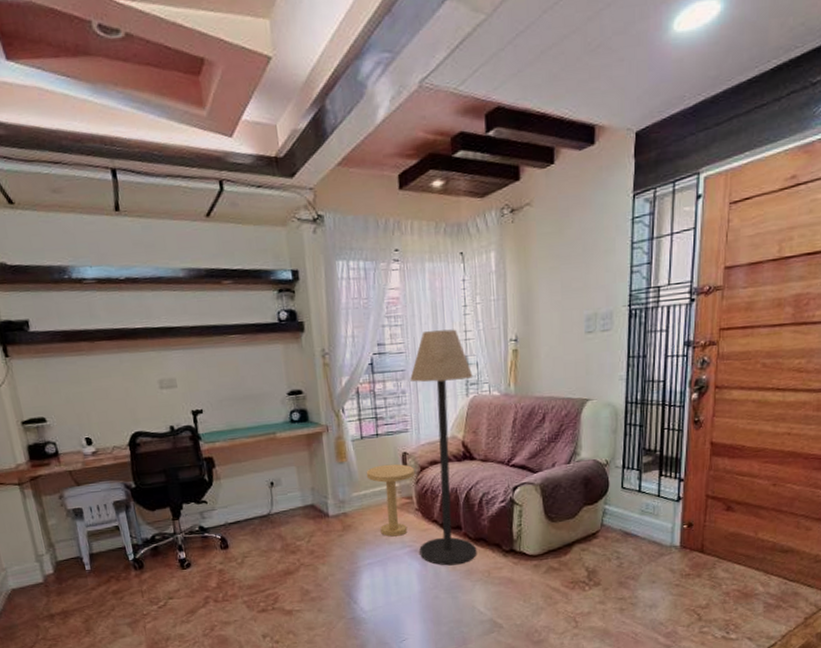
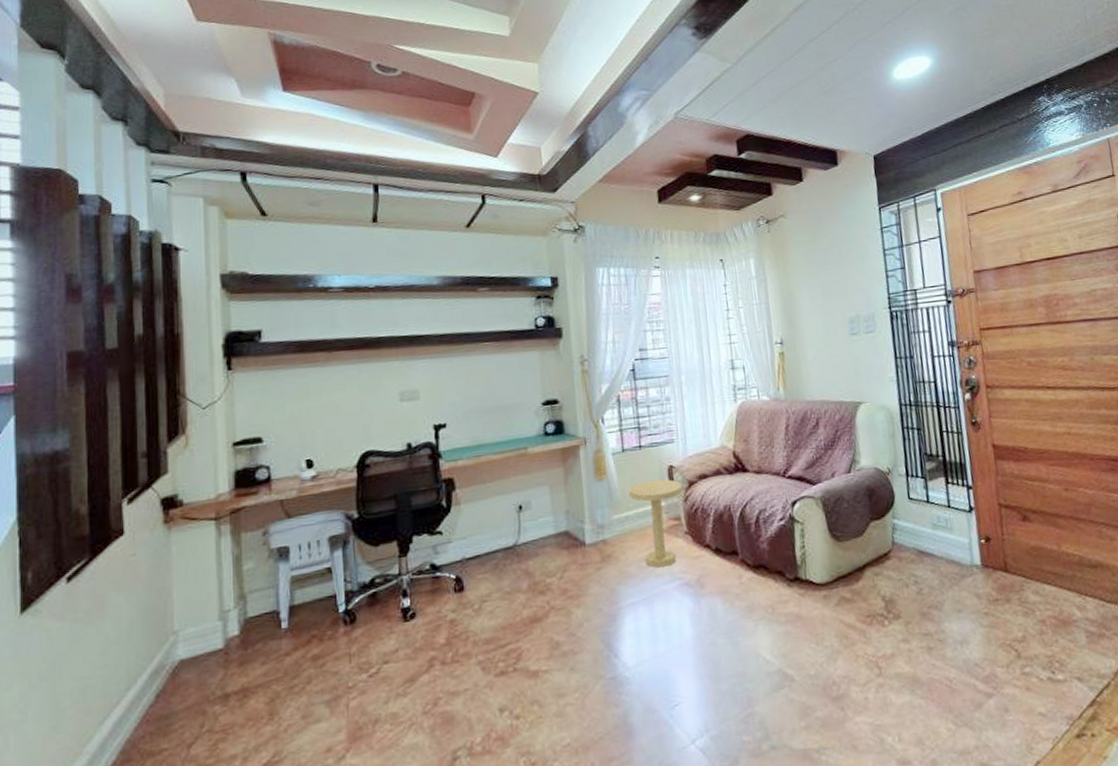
floor lamp: present [410,329,477,566] -> none [674,333,758,602]

